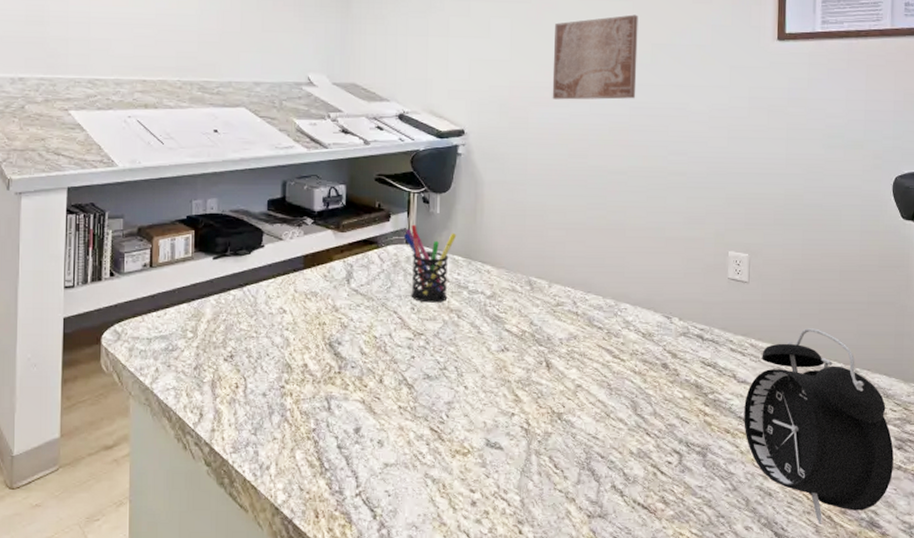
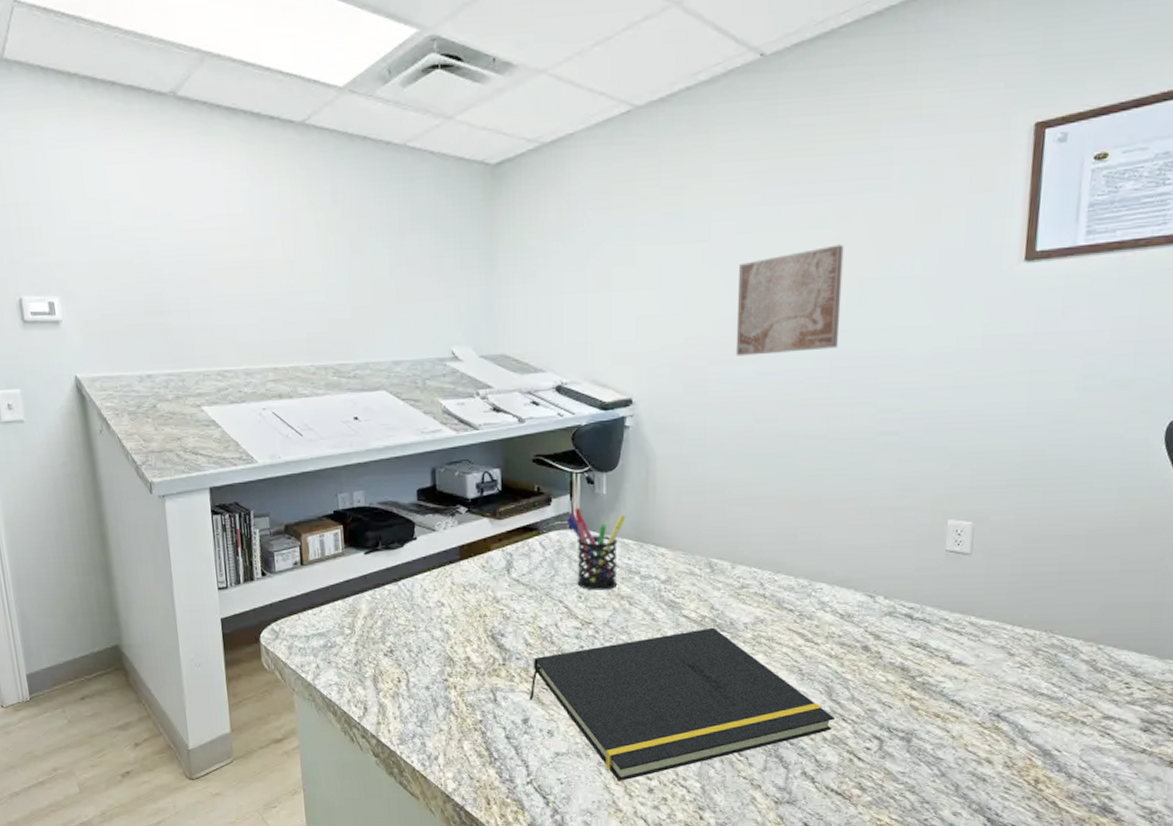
notepad: none [362,342,640,494] -> present [529,627,835,781]
alarm clock: present [744,328,894,524] -> none [957,602,1139,810]

